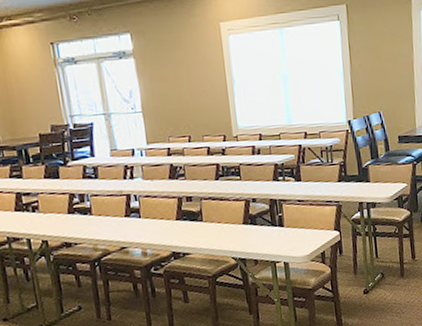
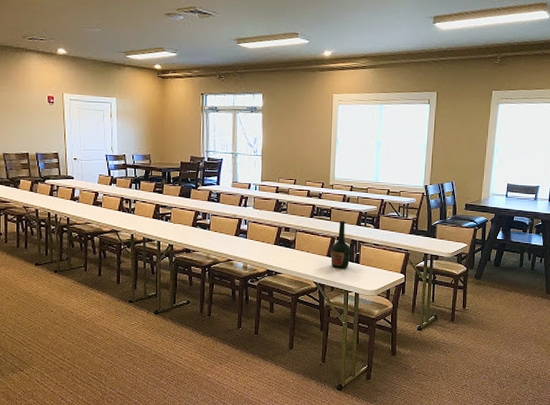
bottle: none [247,177,272,237] -> present [331,220,351,269]

